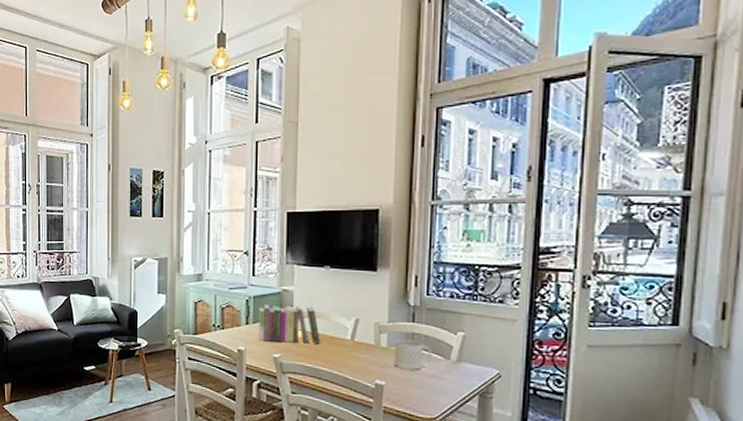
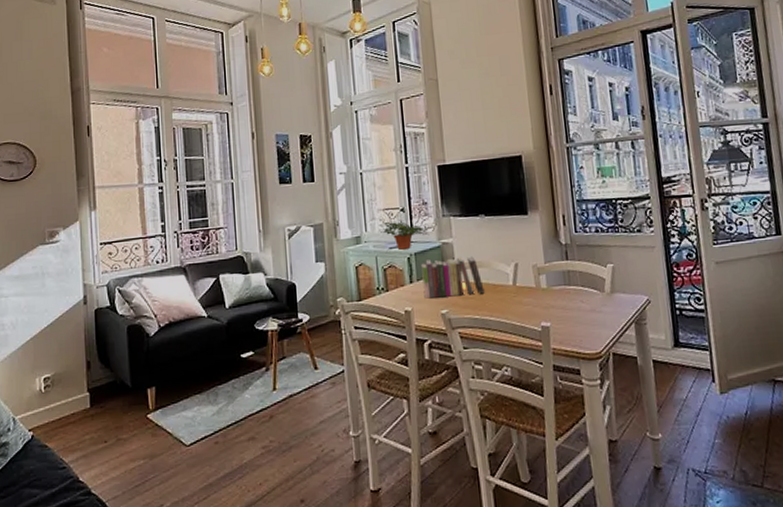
potted plant: none [225,262,271,291] -> present [383,220,430,250]
mug: present [394,338,432,371] -> none [553,277,589,308]

